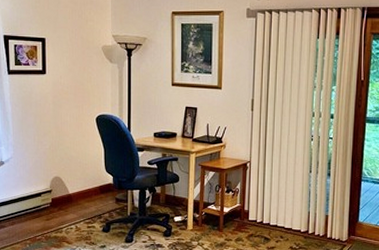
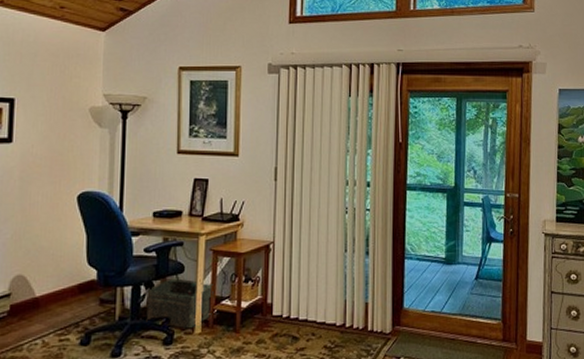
basket: none [151,186,202,225] -> present [146,278,214,328]

